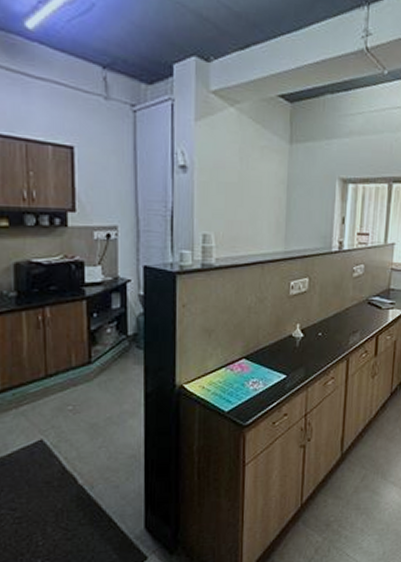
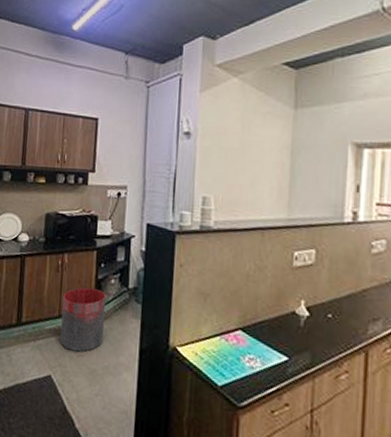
trash can: none [48,340,103,410] -> present [60,287,106,352]

